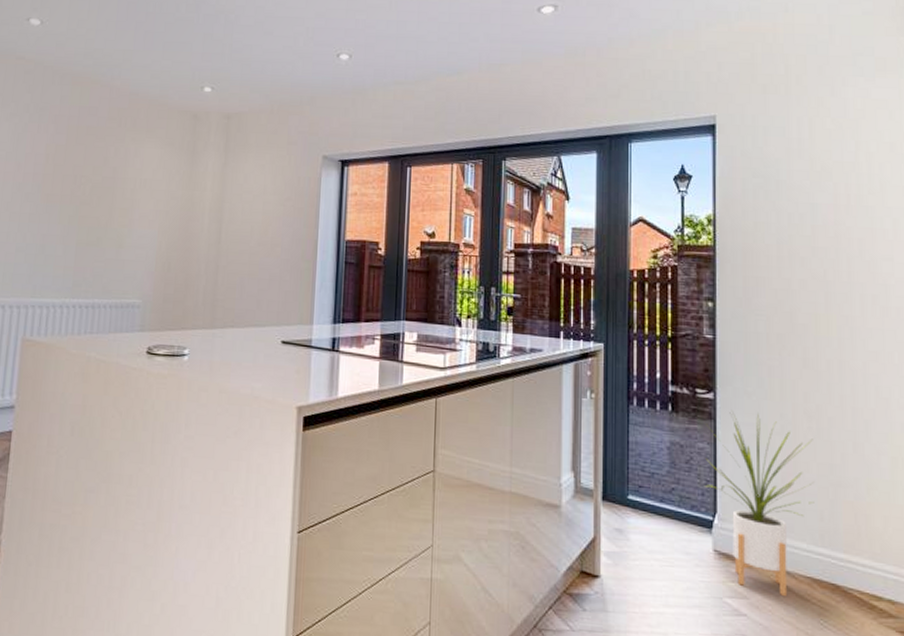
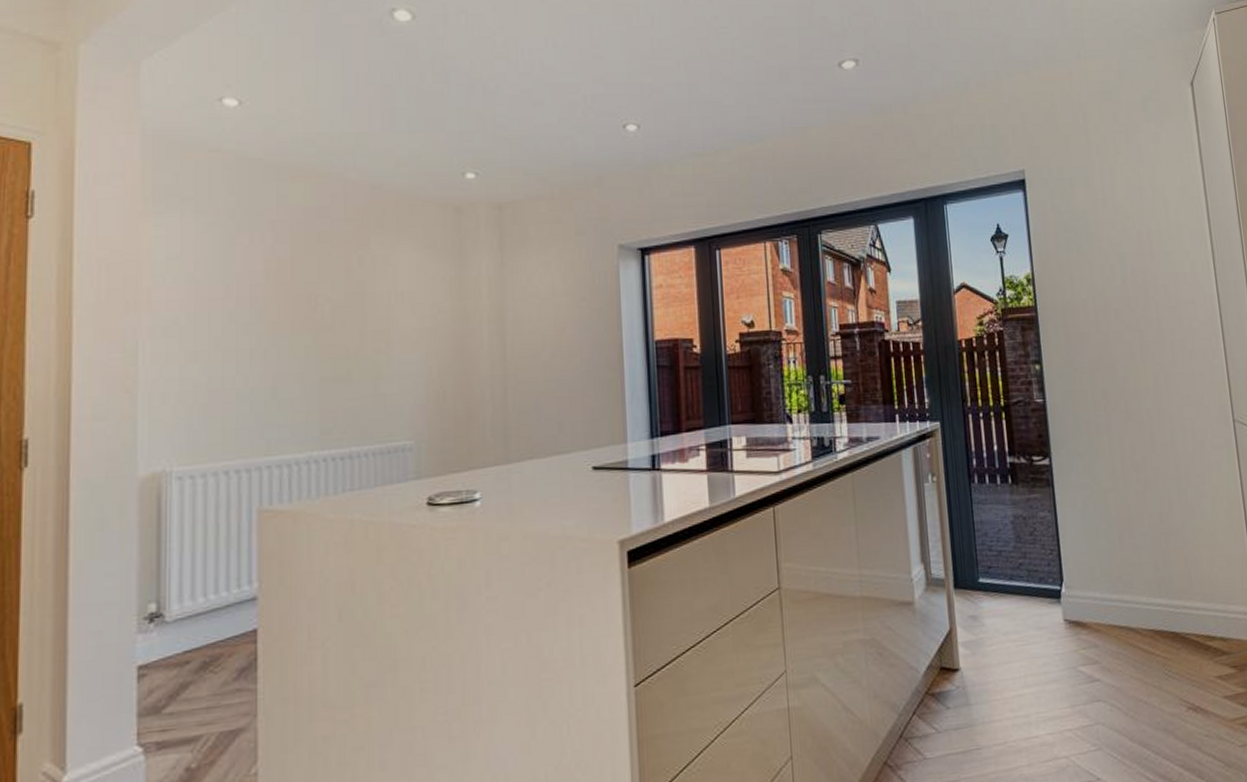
house plant: present [705,412,815,596] -> none [1048,472,1149,653]

